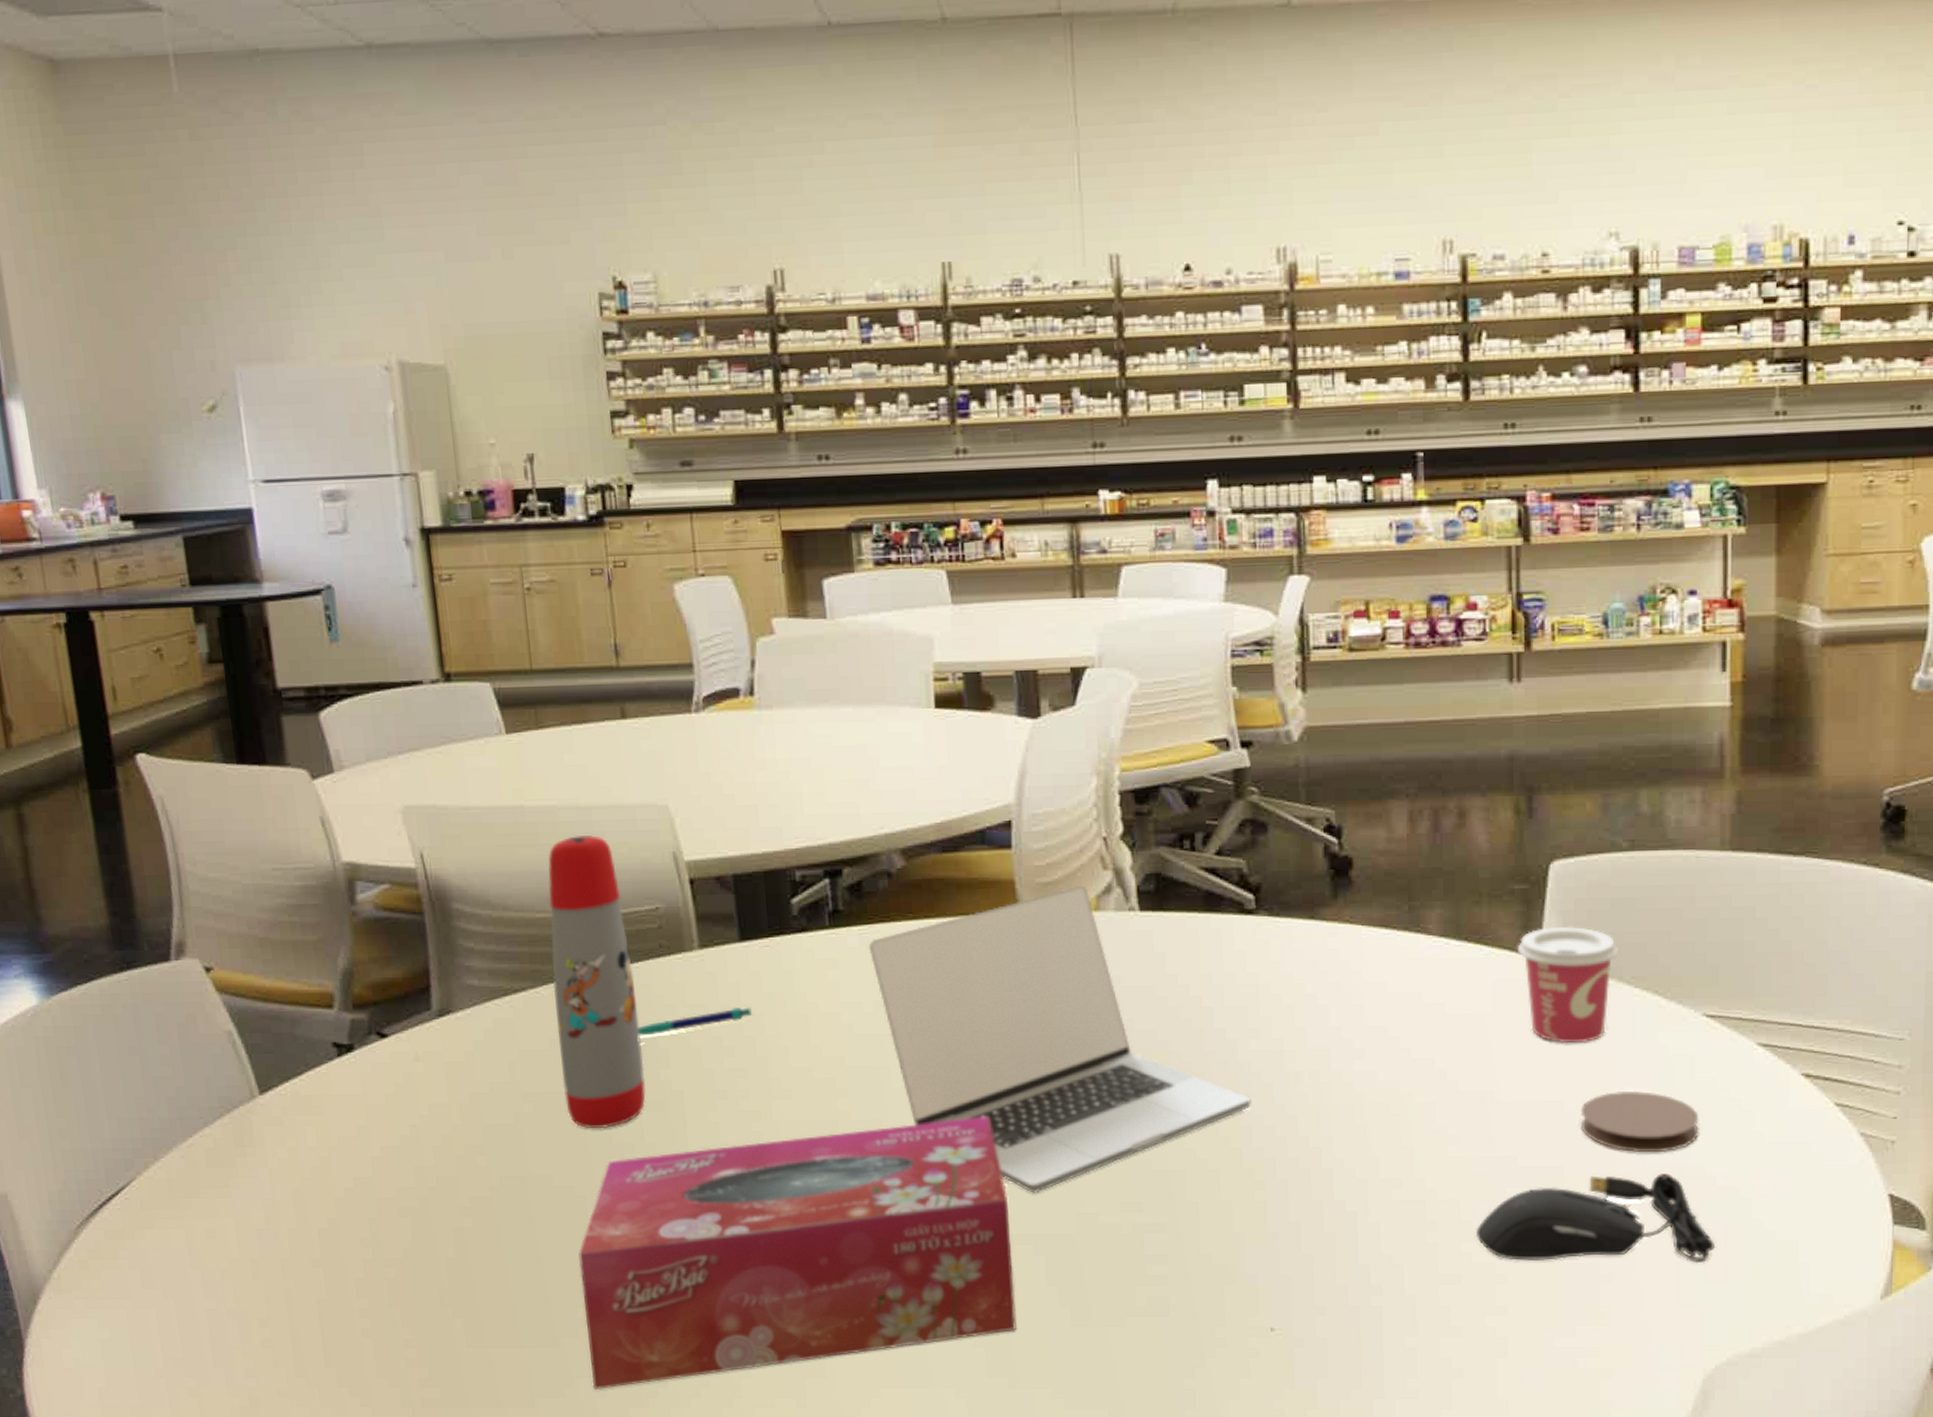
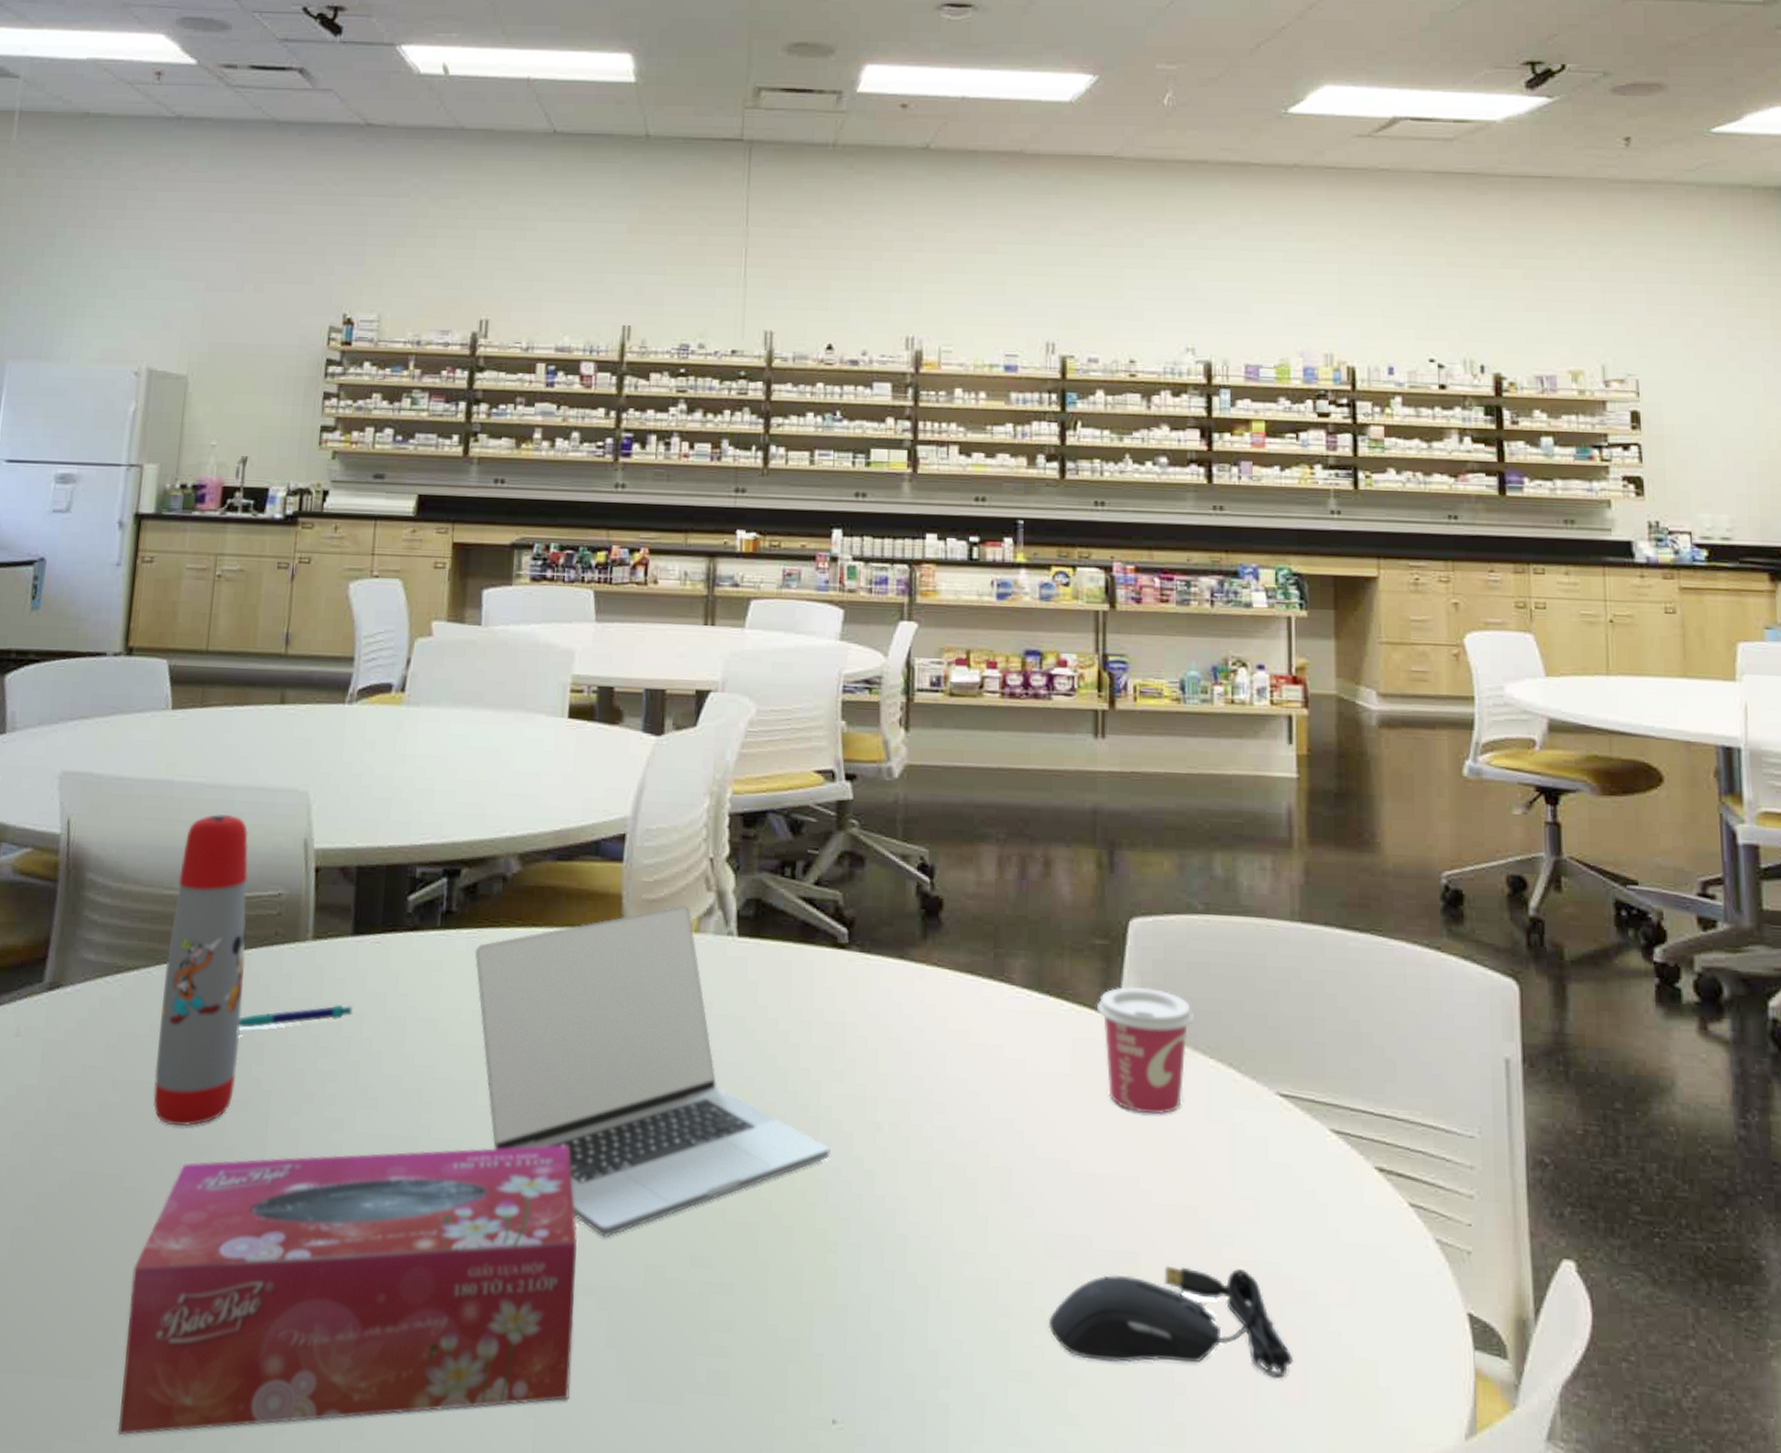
coaster: present [1580,1090,1699,1153] -> none [1156,1171,1275,1246]

